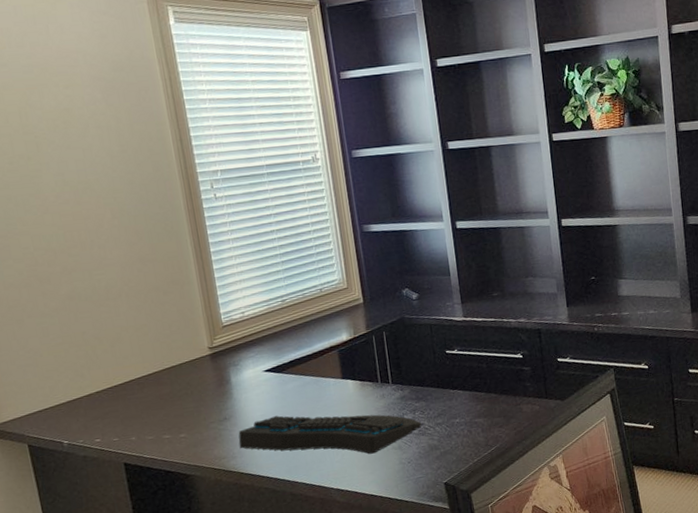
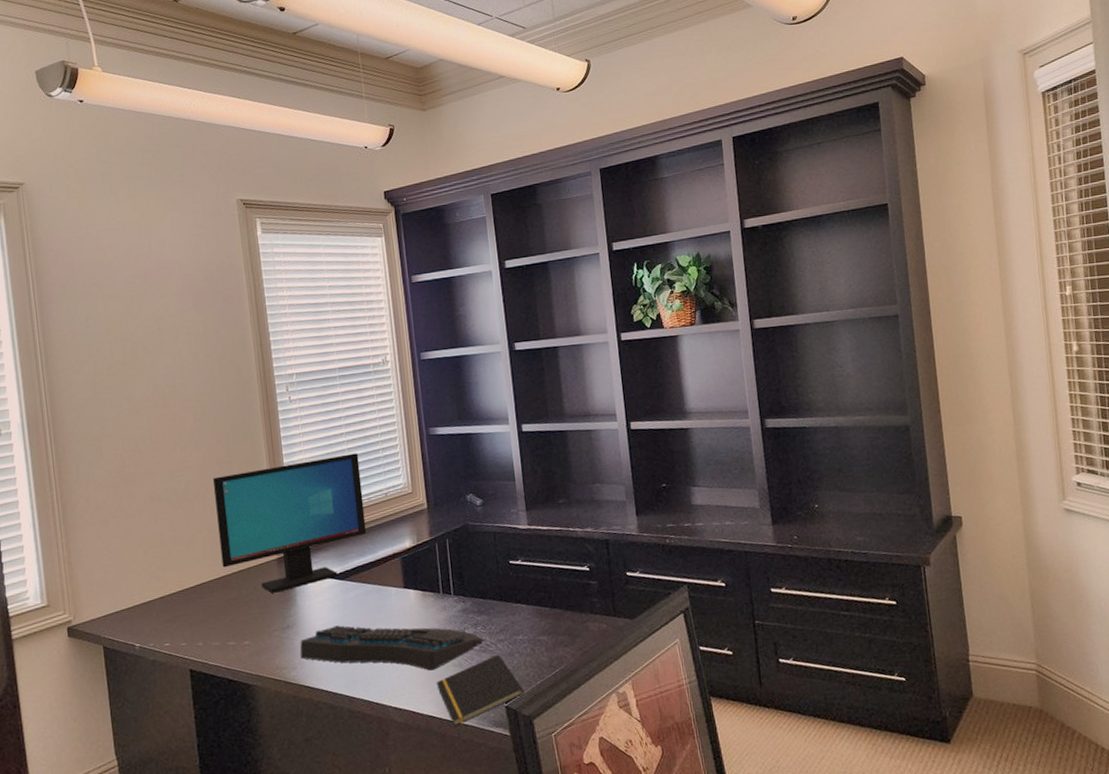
computer monitor: none [136,250,302,388] -> present [212,453,367,593]
notepad: none [377,436,462,503] -> present [436,654,524,727]

